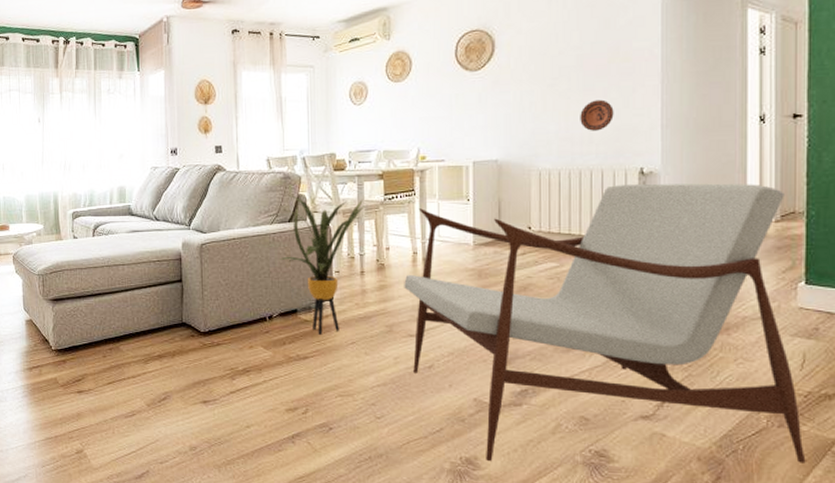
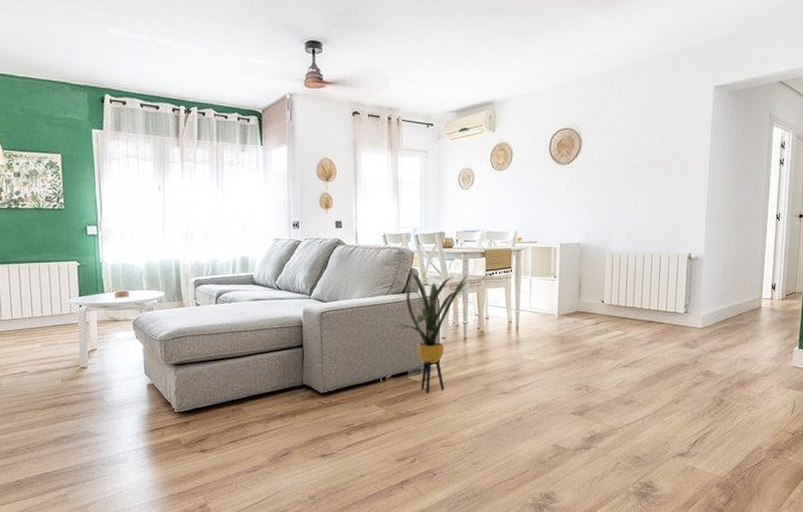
armchair: present [404,183,806,463] -> none [500,266,790,496]
decorative plate: present [580,99,614,131] -> none [646,195,672,221]

